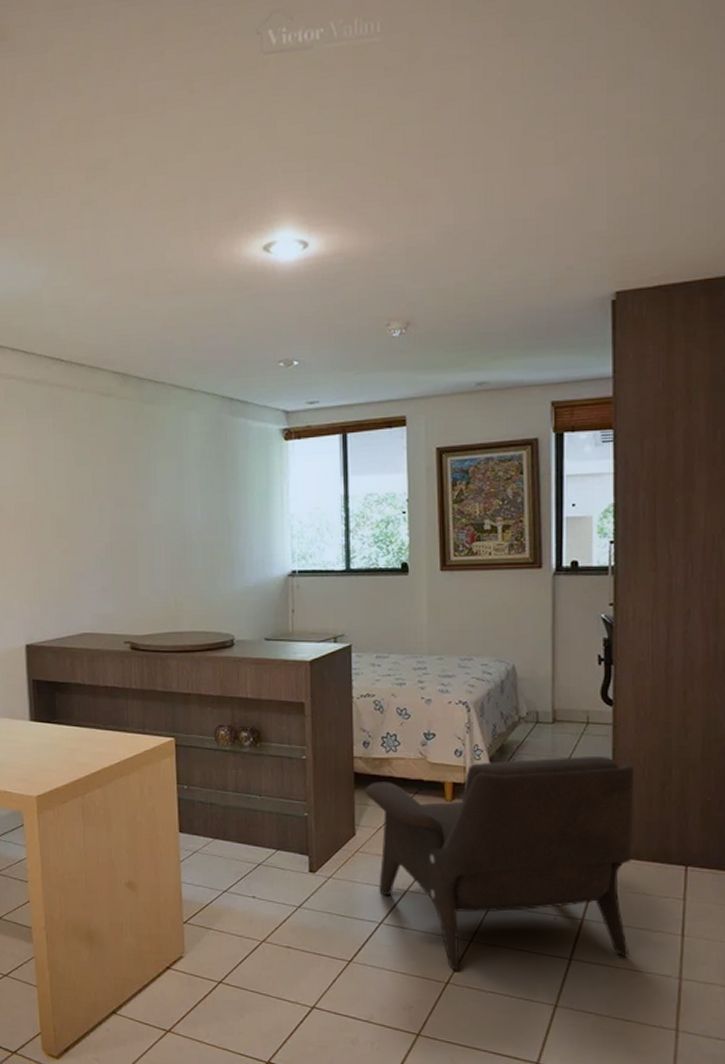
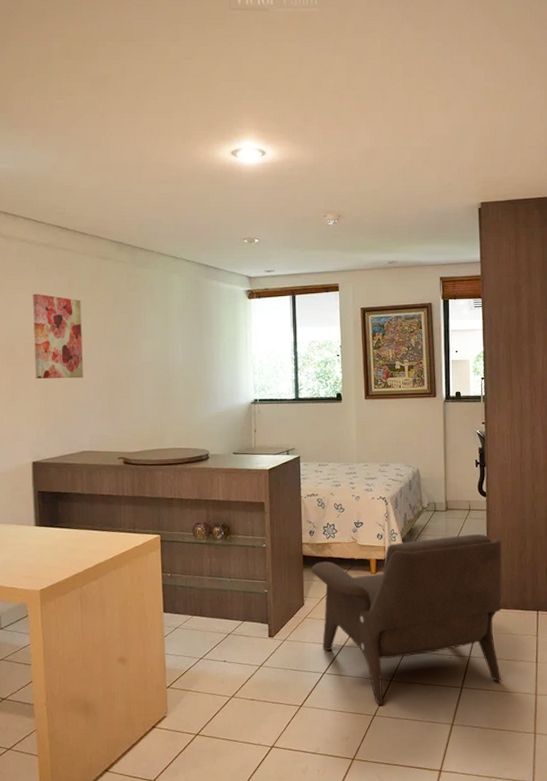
wall art: none [23,441,83,546] -> present [33,293,83,379]

